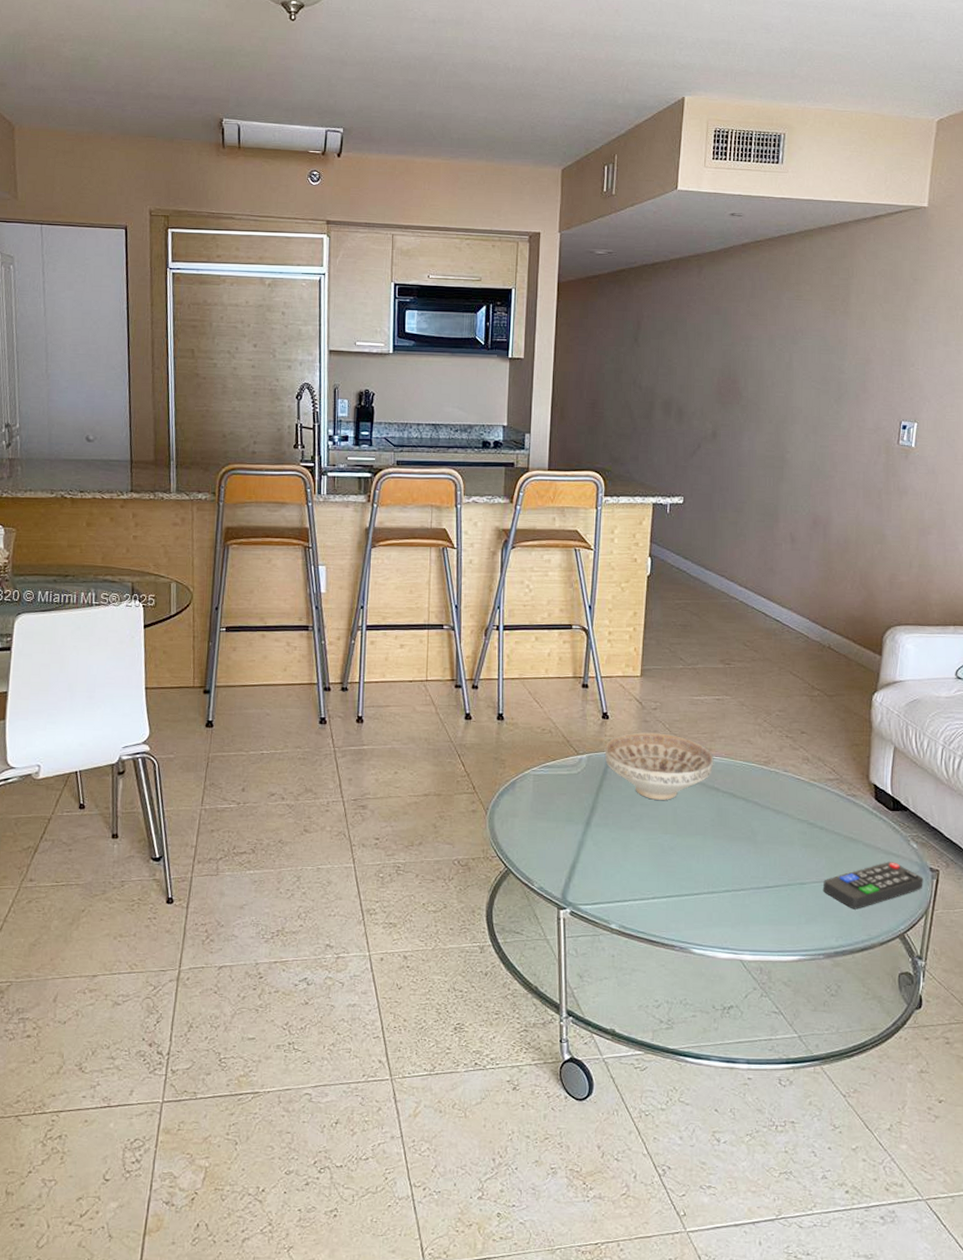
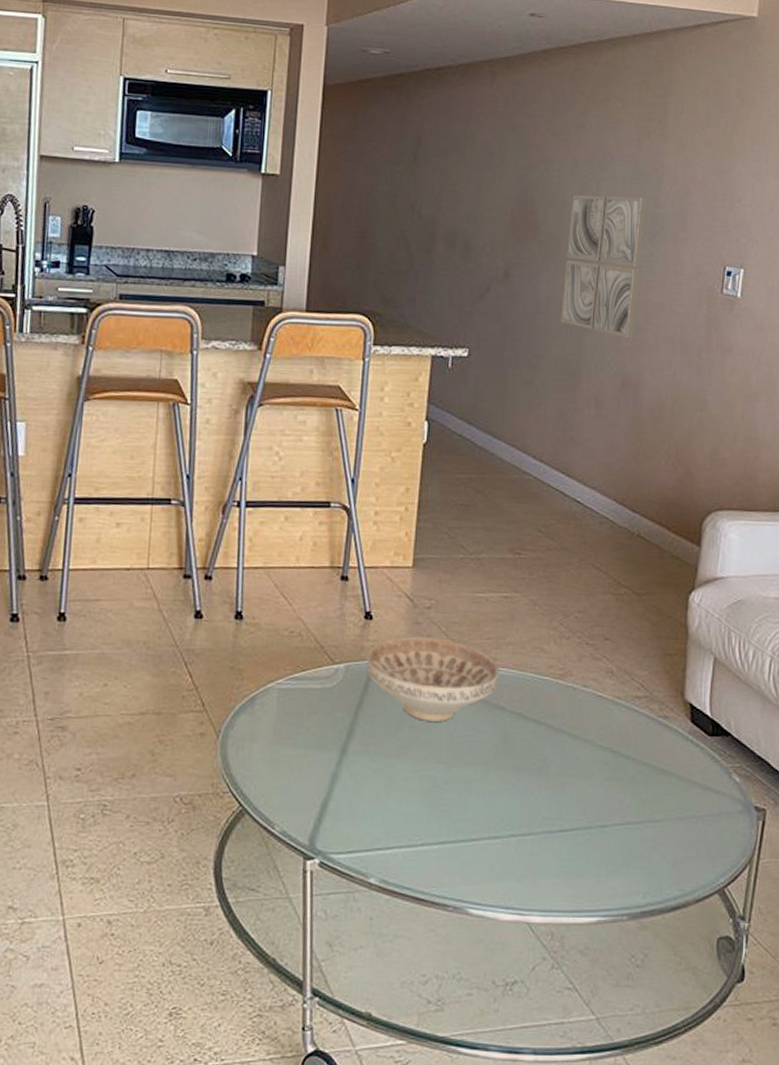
wall art: none [761,365,833,484] -> present [561,195,647,338]
remote control: present [823,862,923,910] -> none [629,799,747,858]

